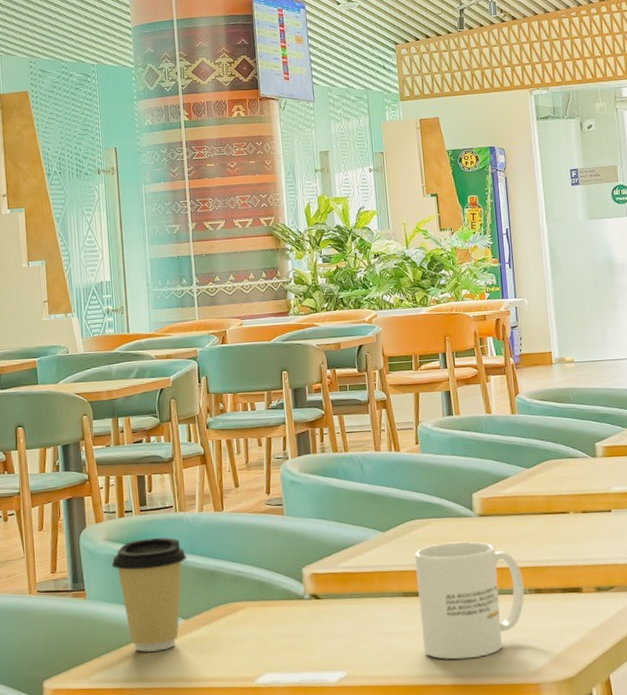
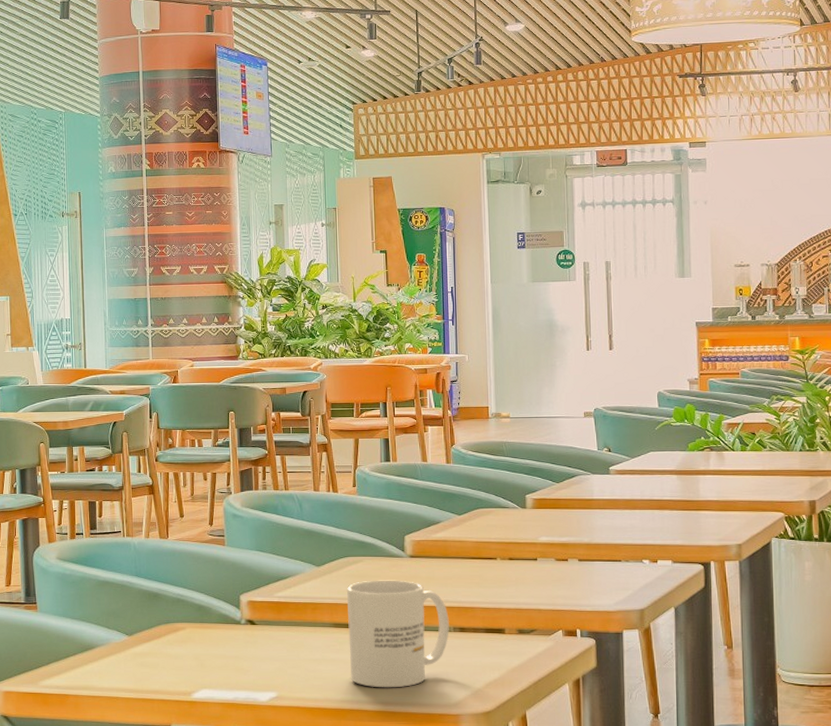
coffee cup: present [111,537,187,652] -> none [62,559,133,663]

